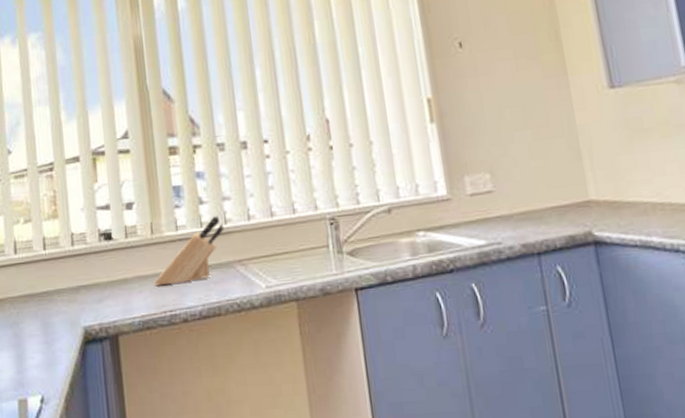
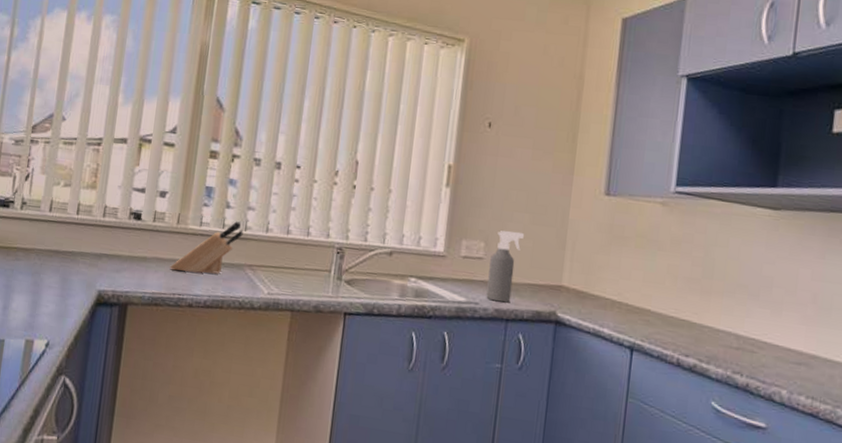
spray bottle: none [500,152,537,236] -> present [486,231,524,303]

